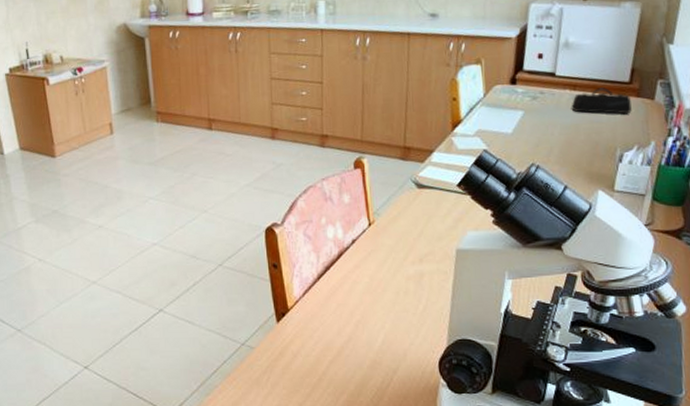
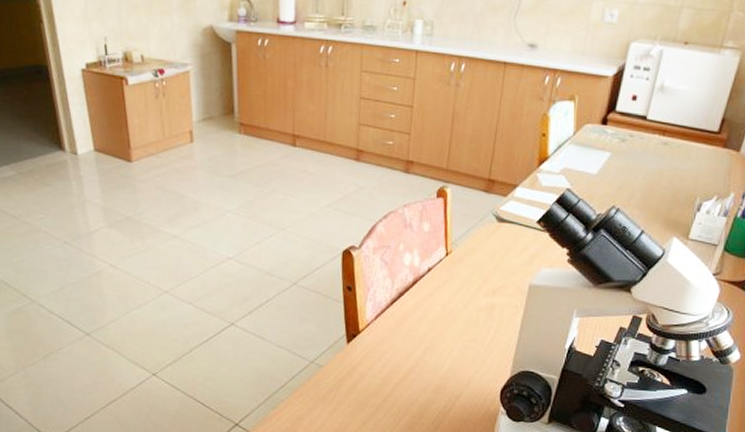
pencil case: present [571,87,632,114] -> none [658,135,717,164]

